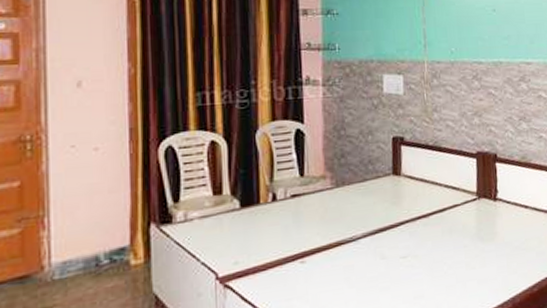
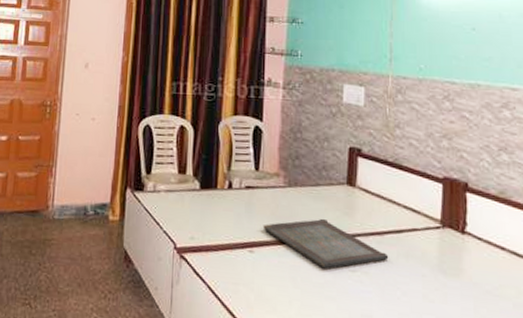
serving tray: none [312,212,435,261] -> present [263,218,389,268]

